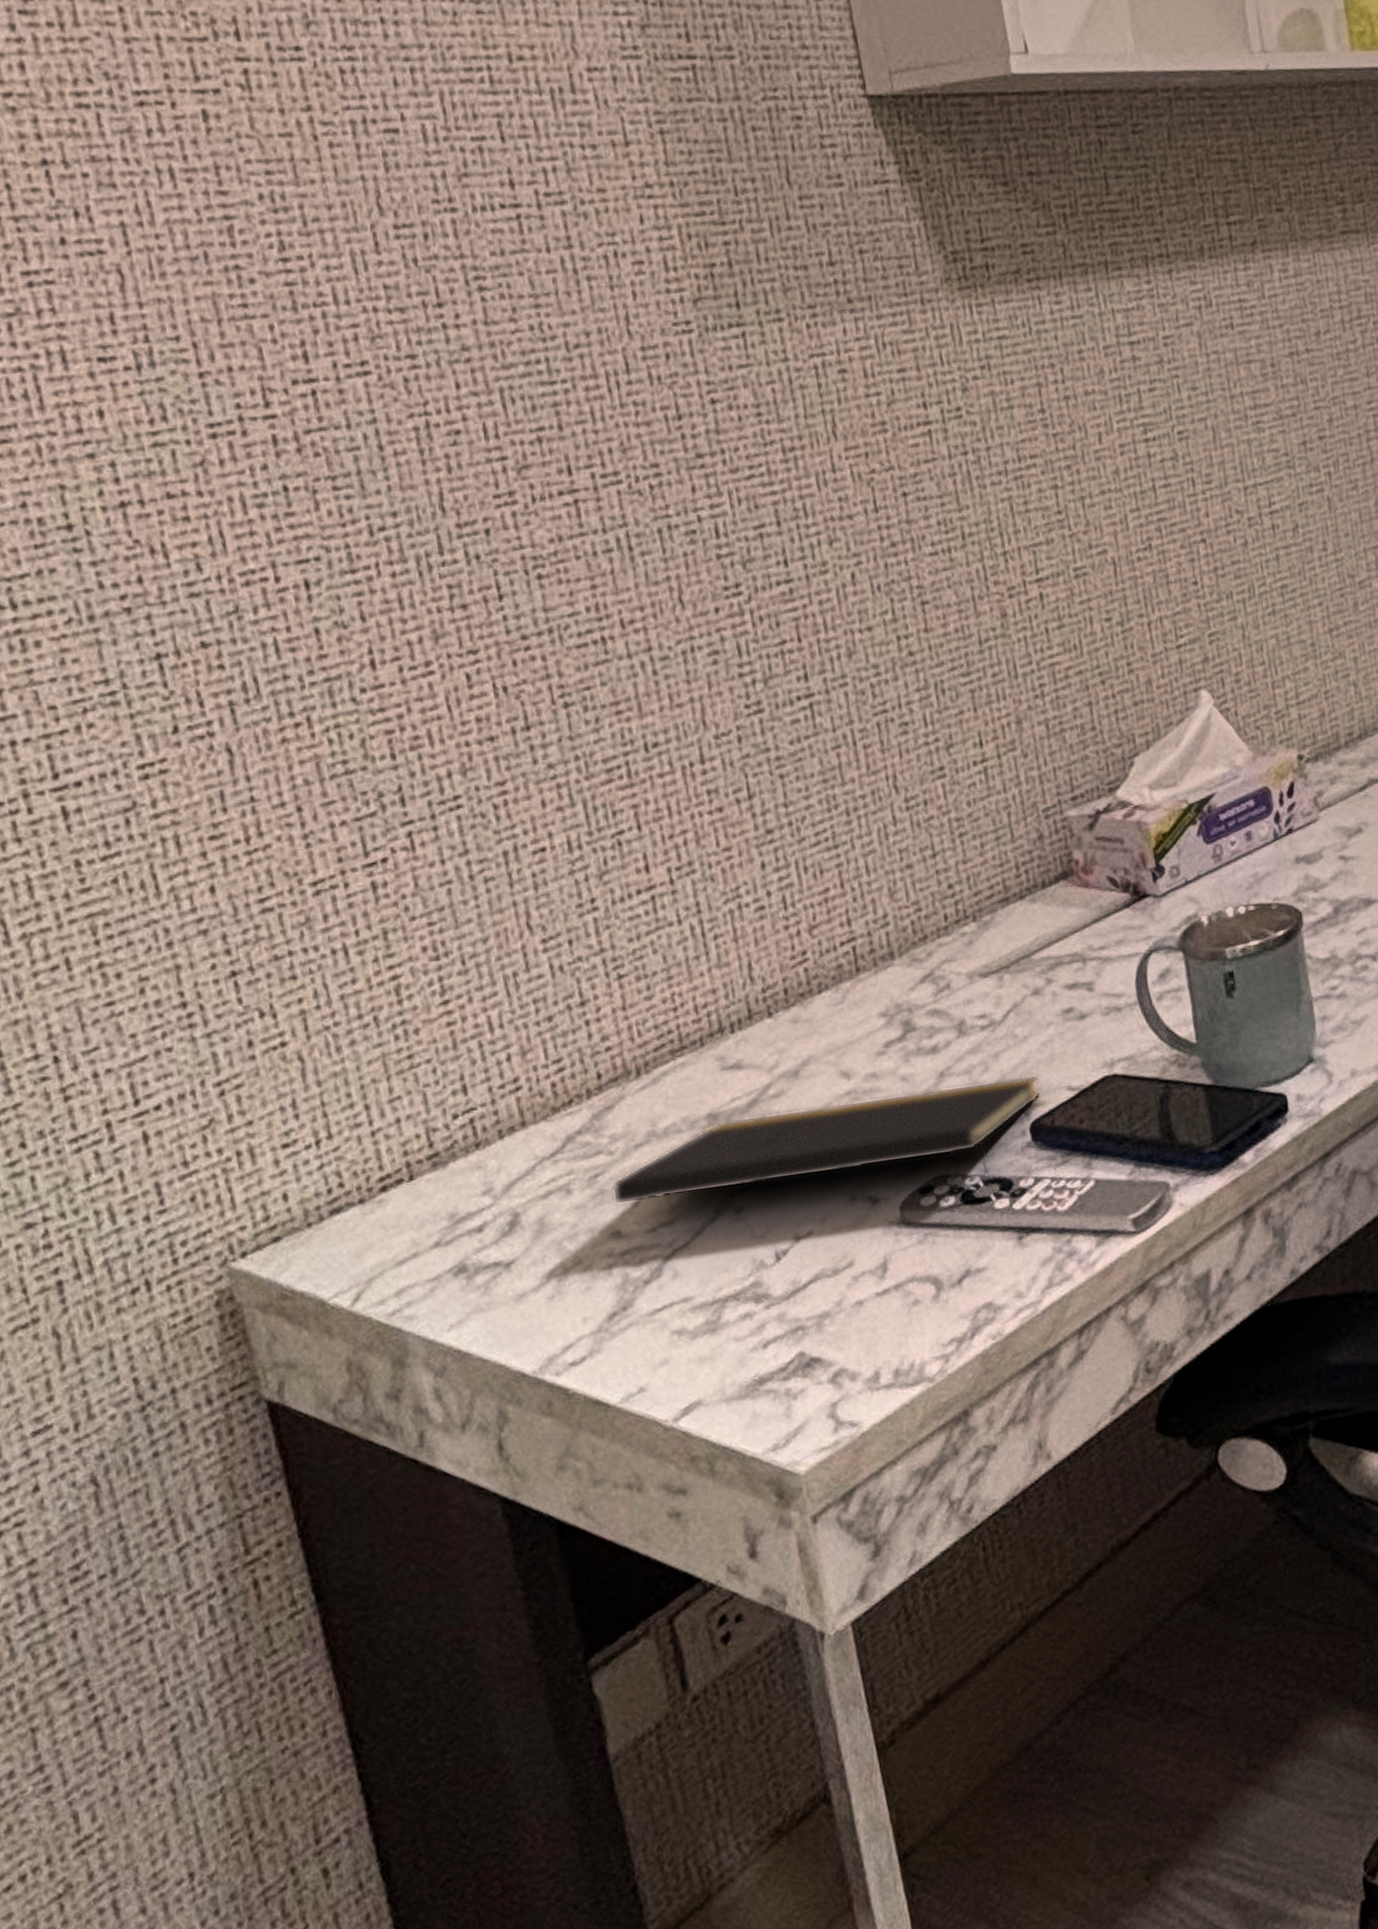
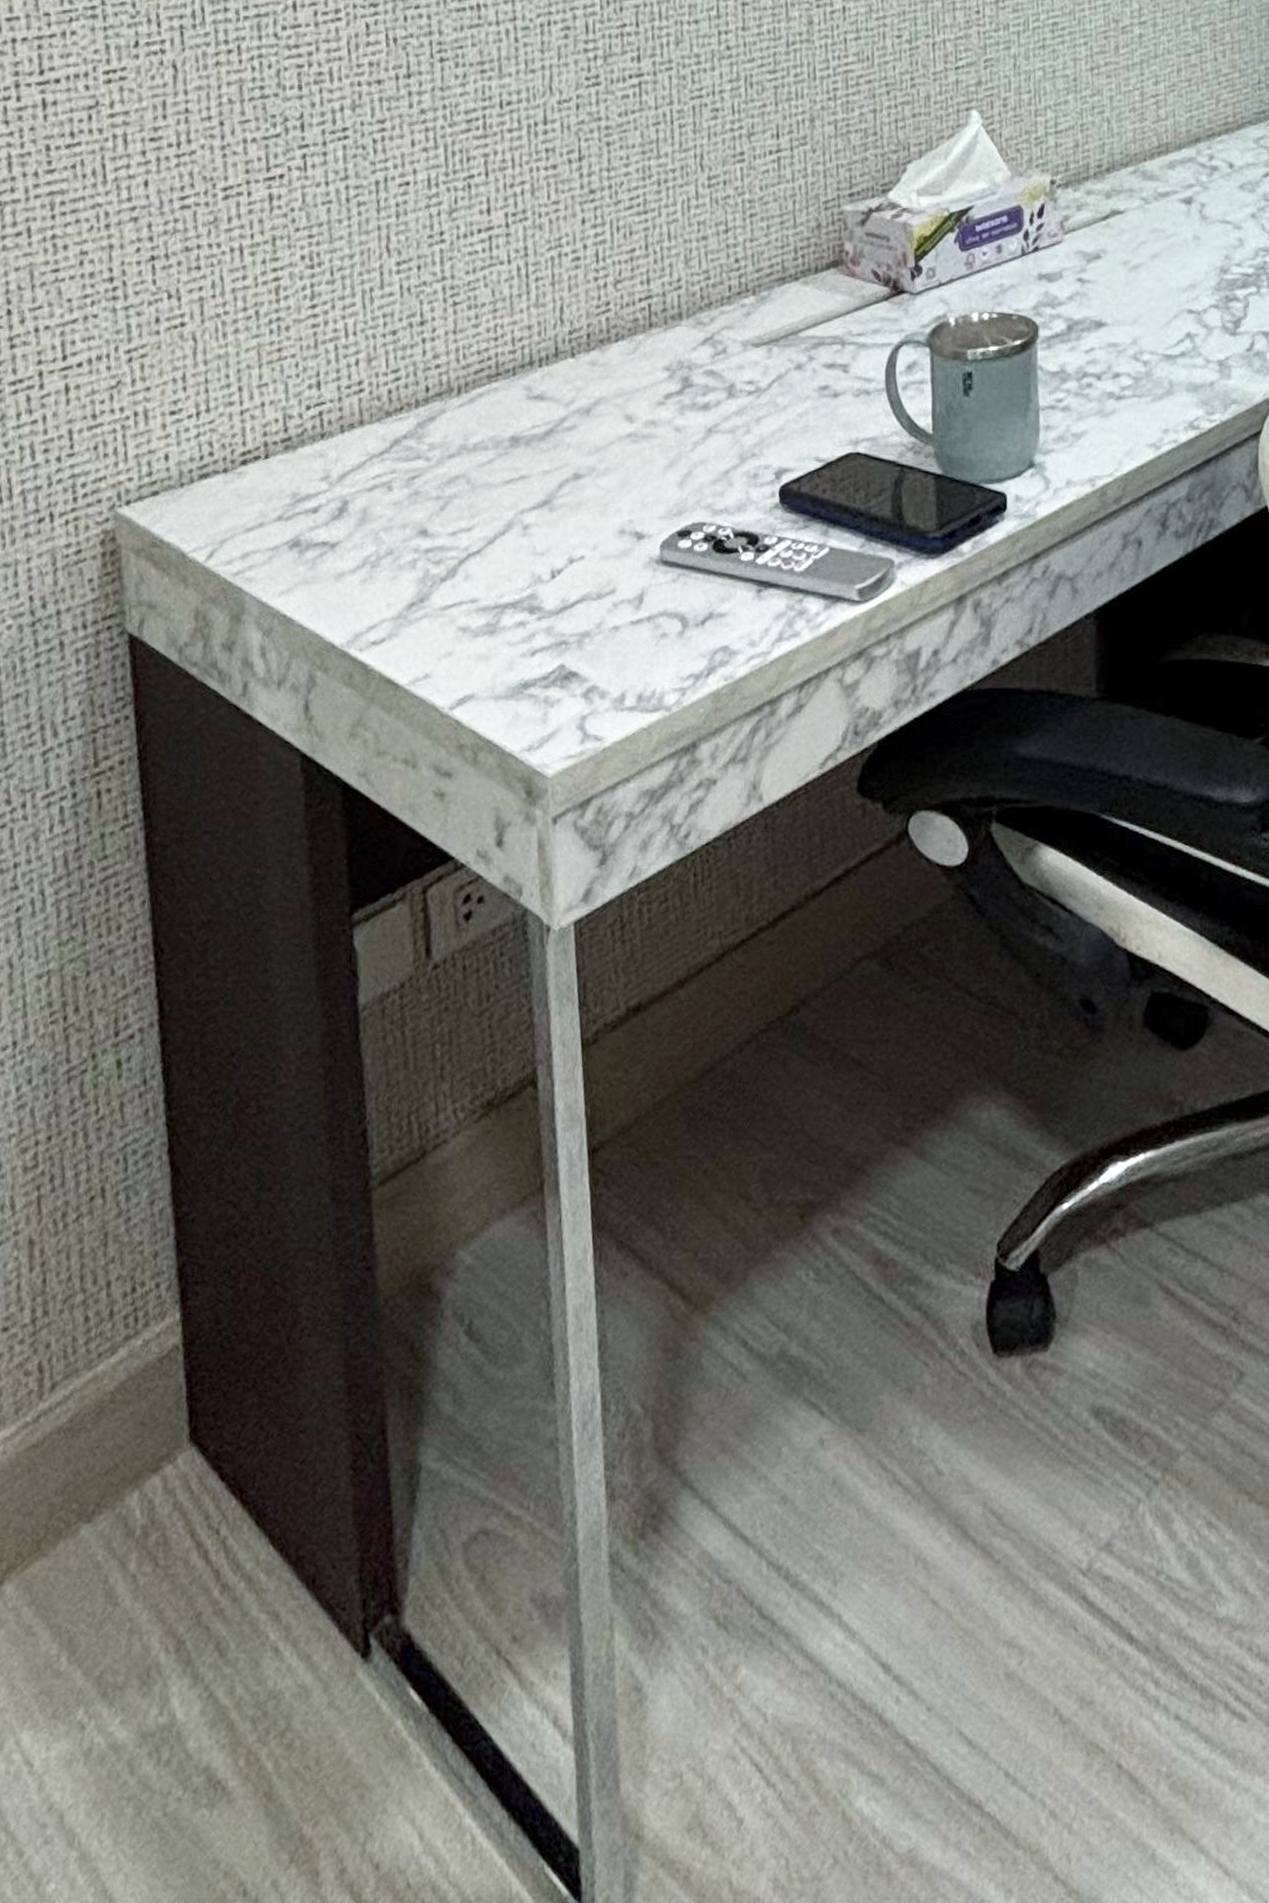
notepad: present [611,1074,1042,1205] -> none [425,442,793,542]

